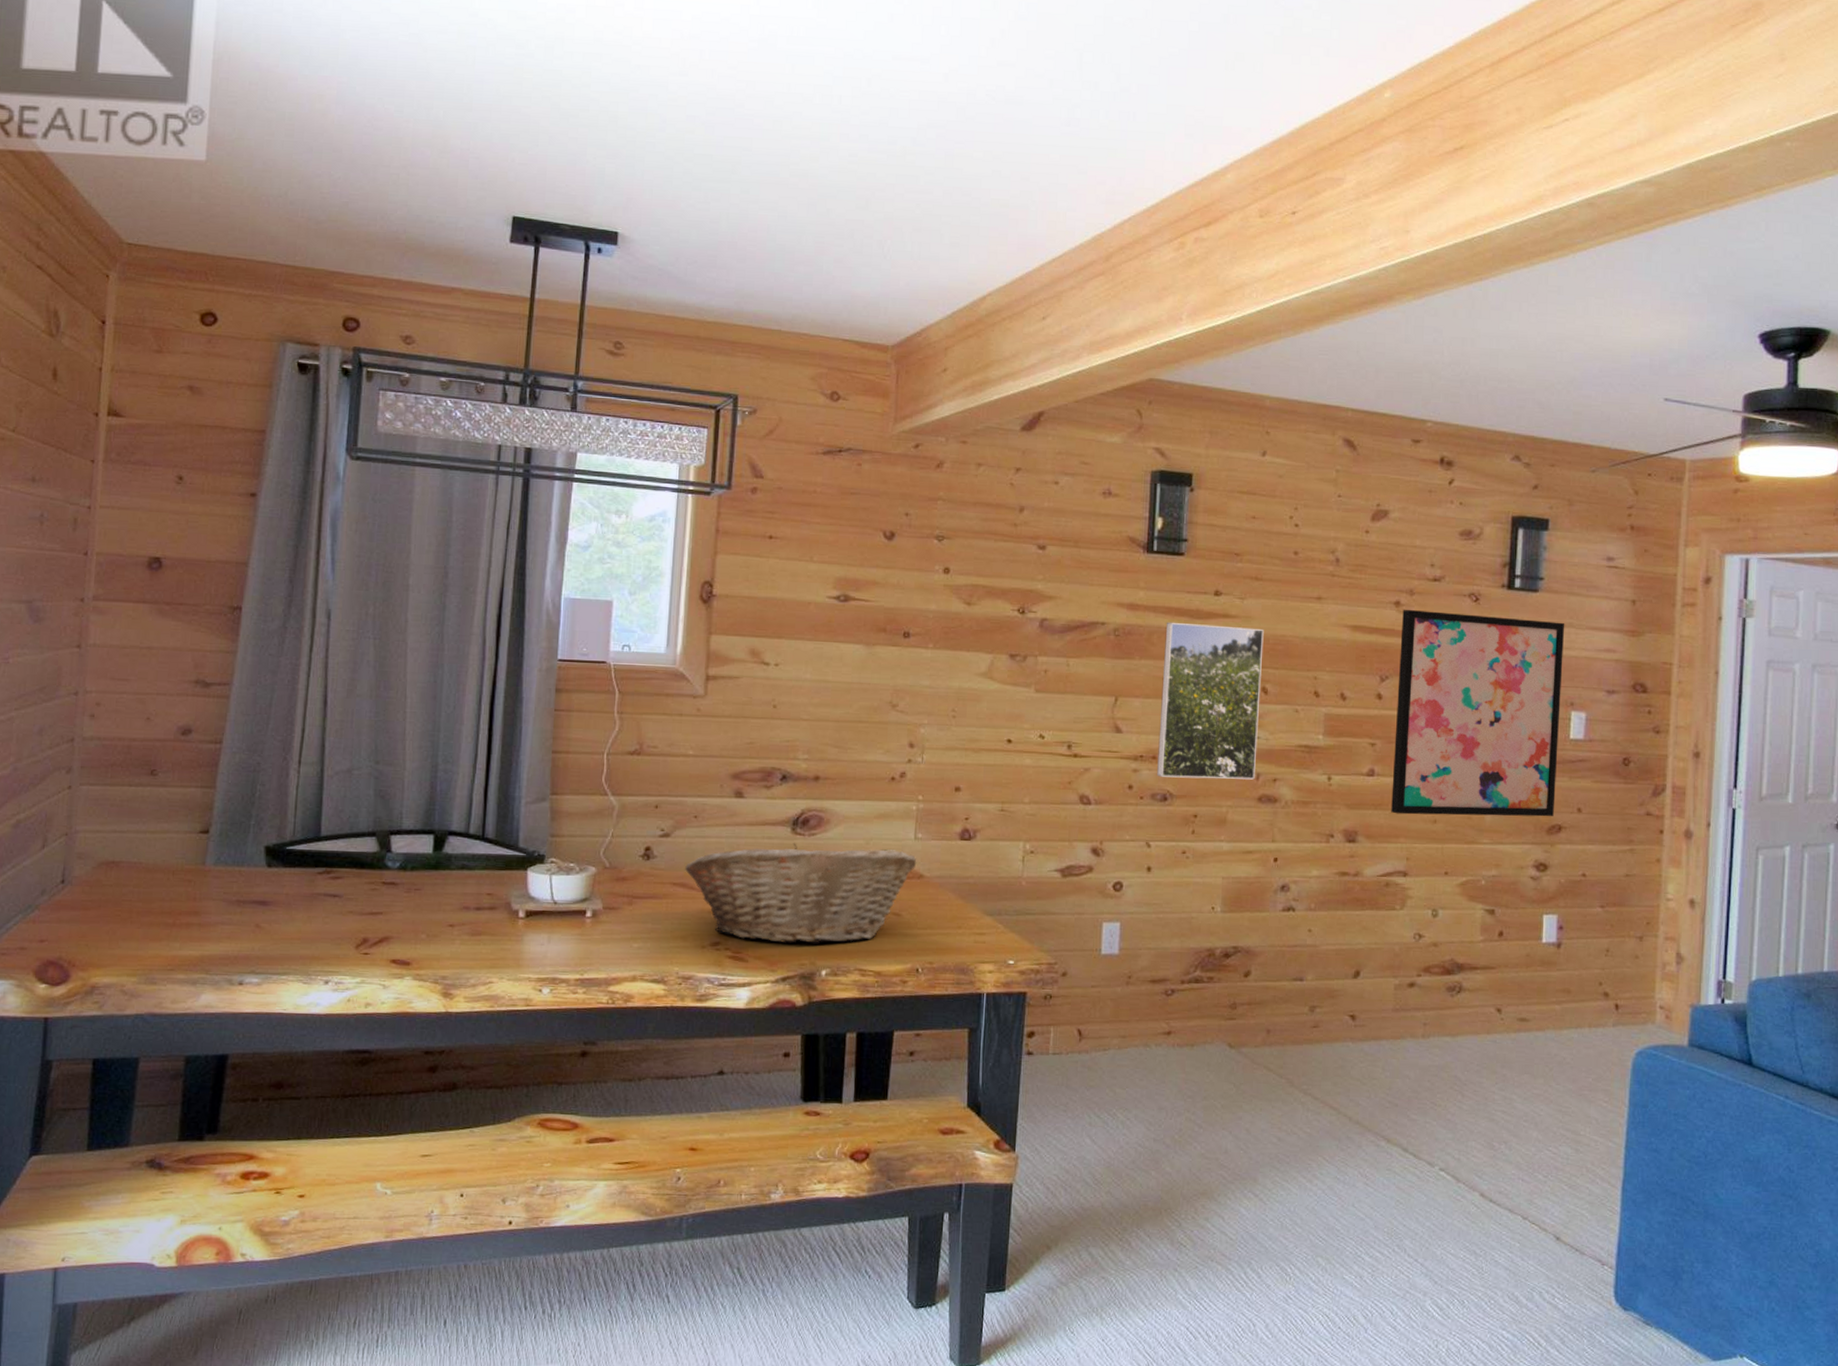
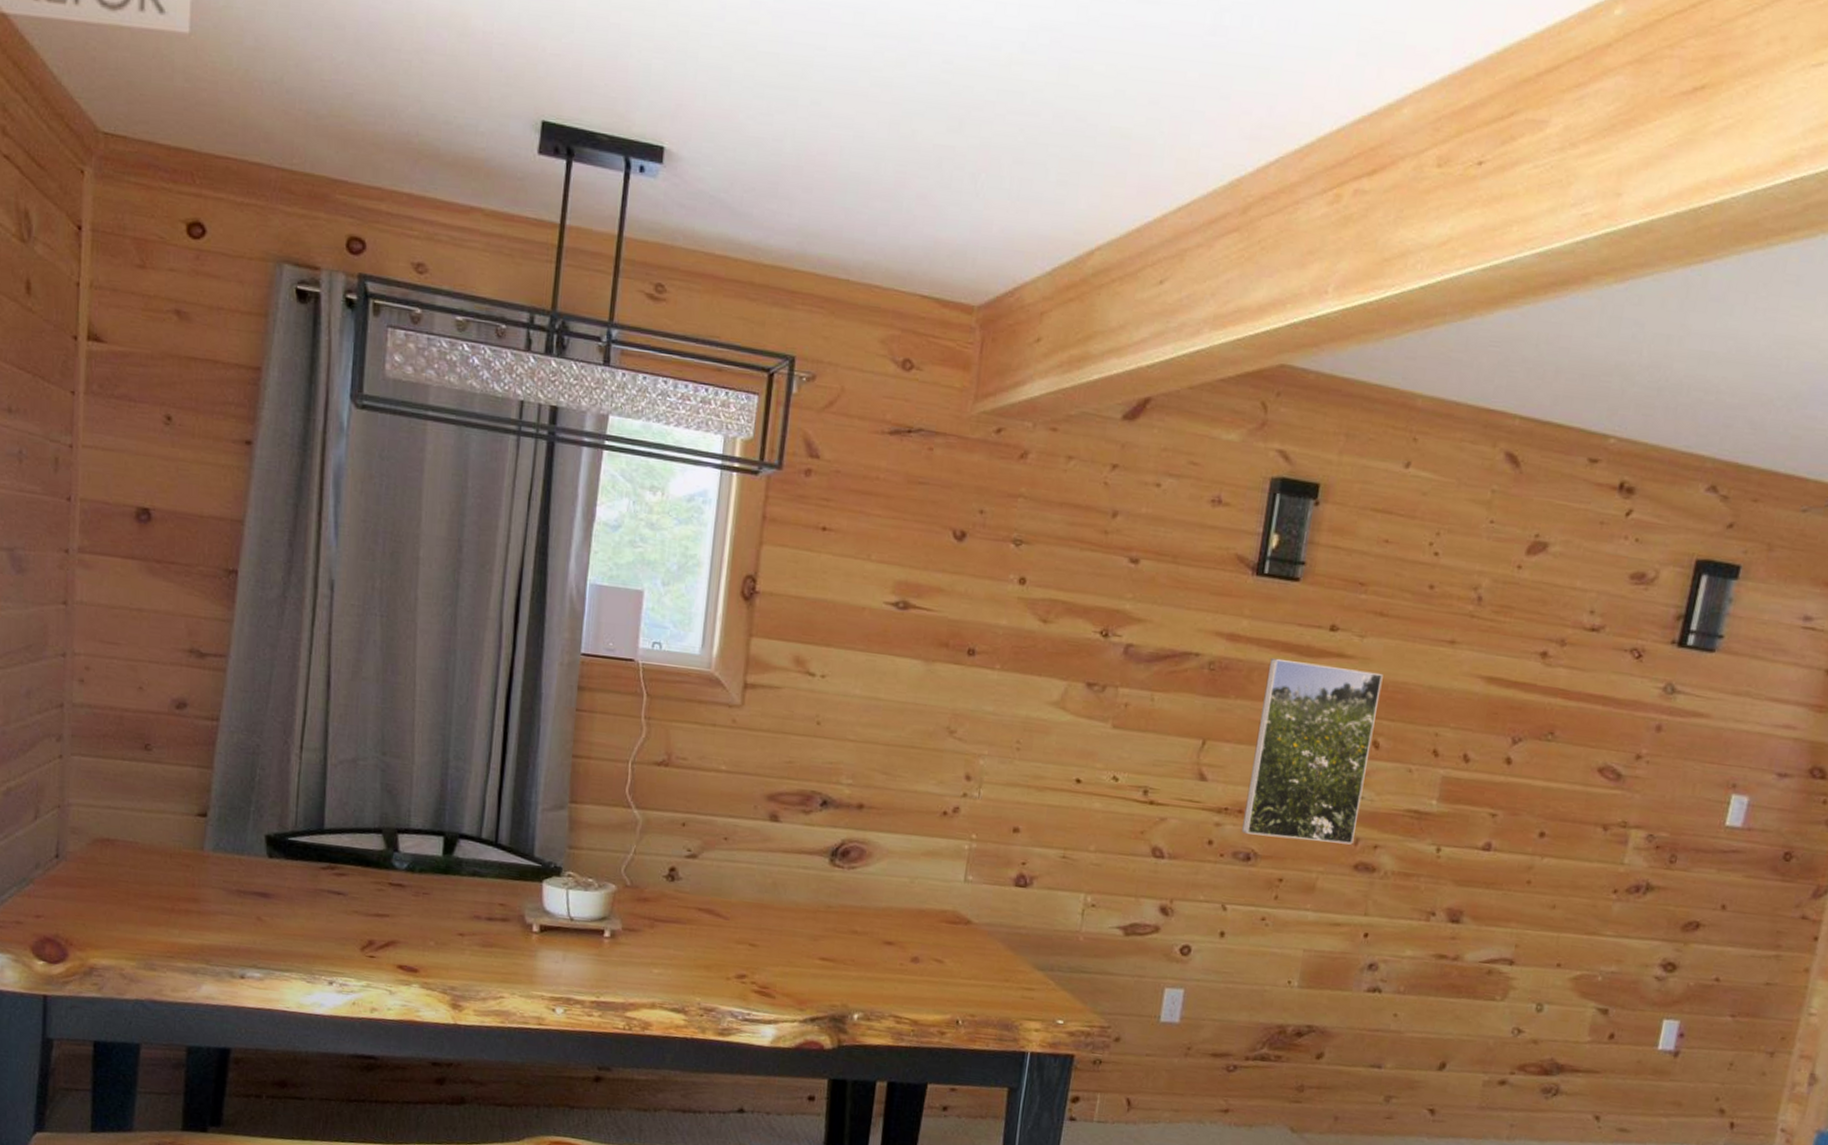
fruit basket: present [685,843,917,944] -> none [712,875,966,986]
wall art: present [1391,609,1565,817] -> none [1504,662,1741,913]

